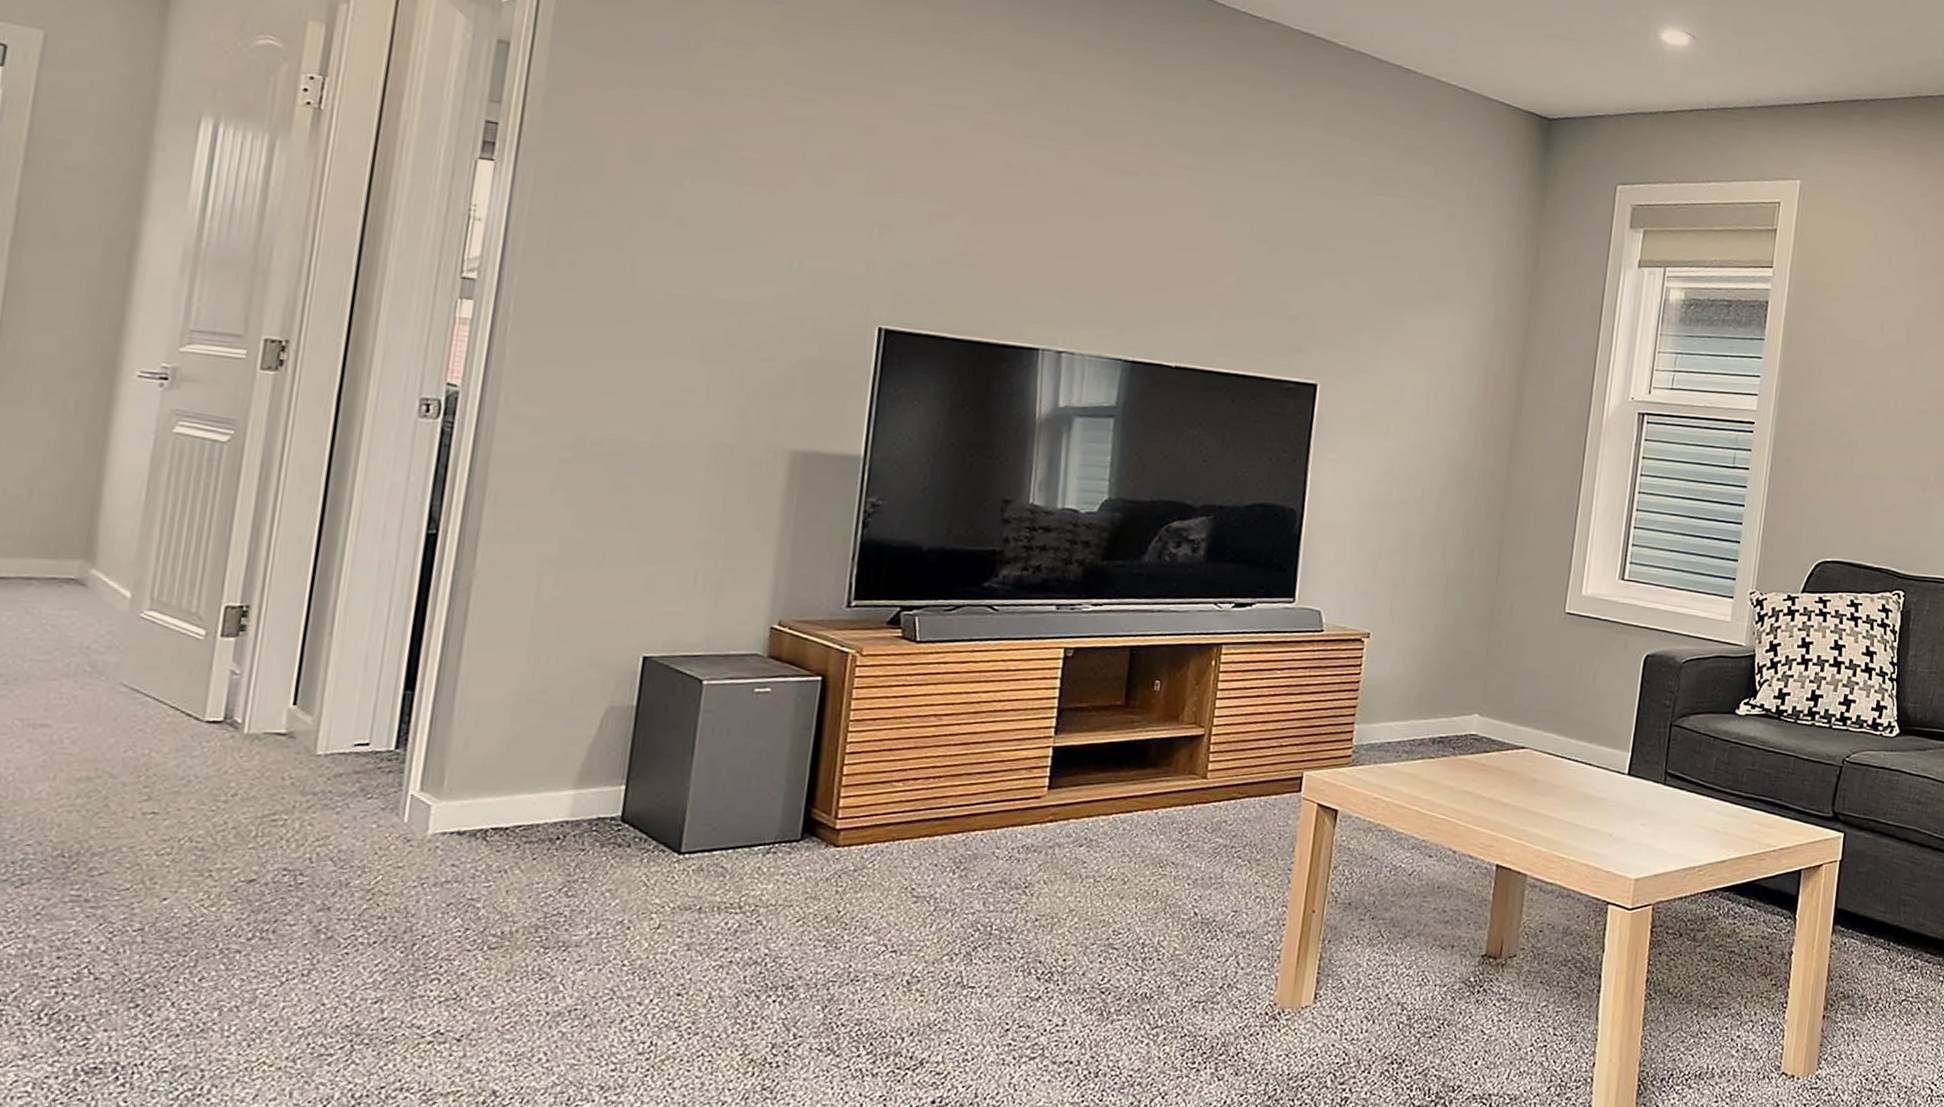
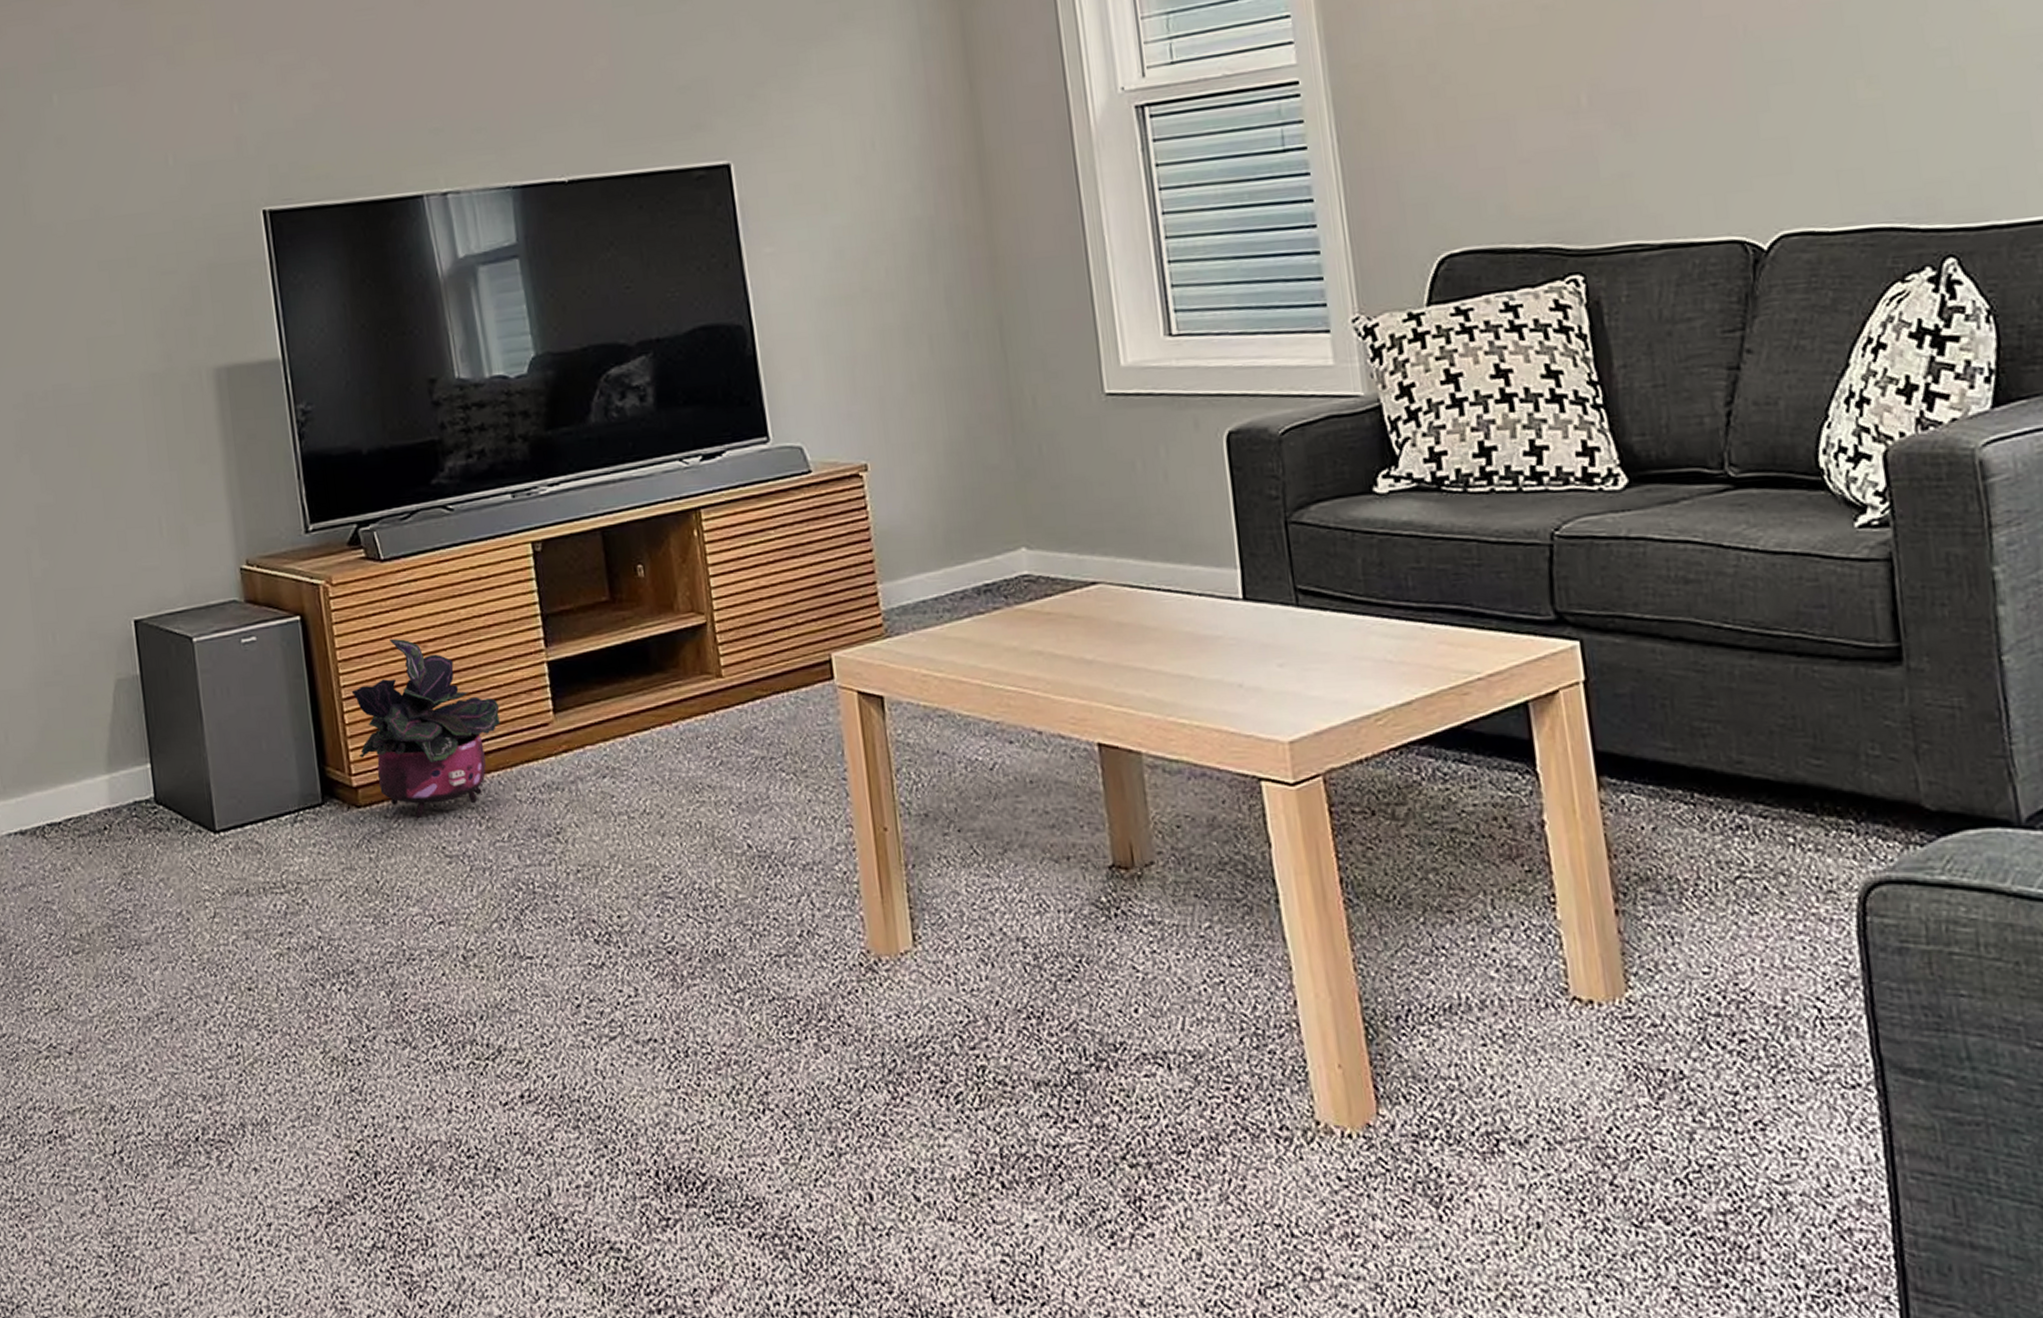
potted plant: none [850,708,999,863] -> present [351,638,501,819]

